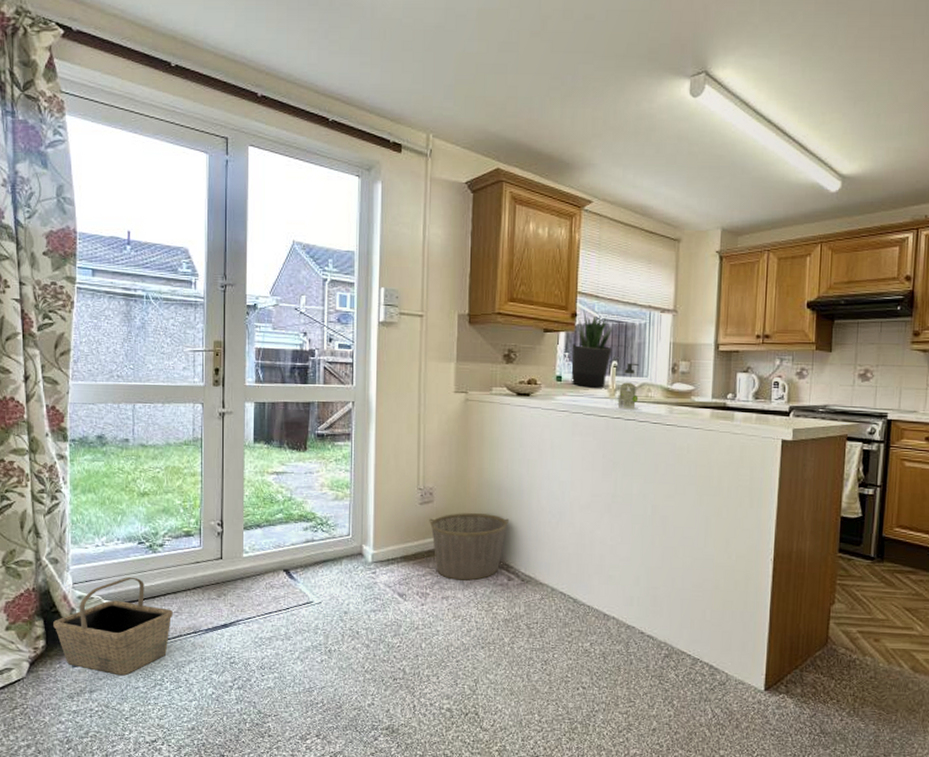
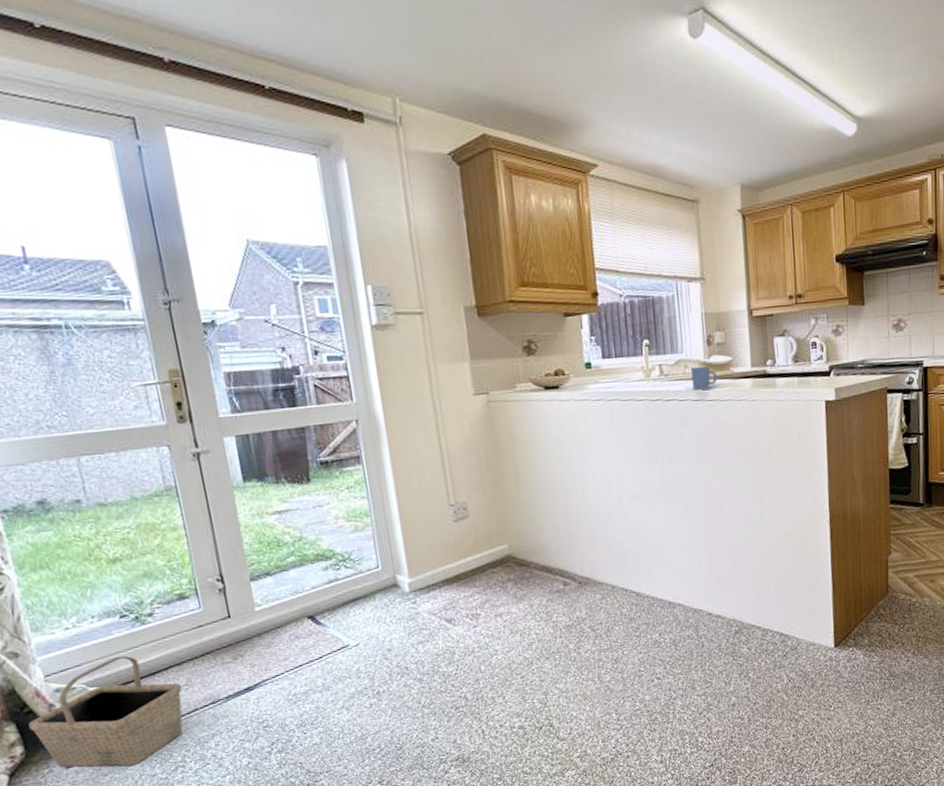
basket: present [429,512,510,581] -> none [467,520,557,595]
planter: present [571,310,613,388] -> none [597,287,642,372]
soap dispenser: present [617,362,640,410] -> none [653,339,676,390]
mug: none [653,391,678,415] -> present [691,366,718,392]

